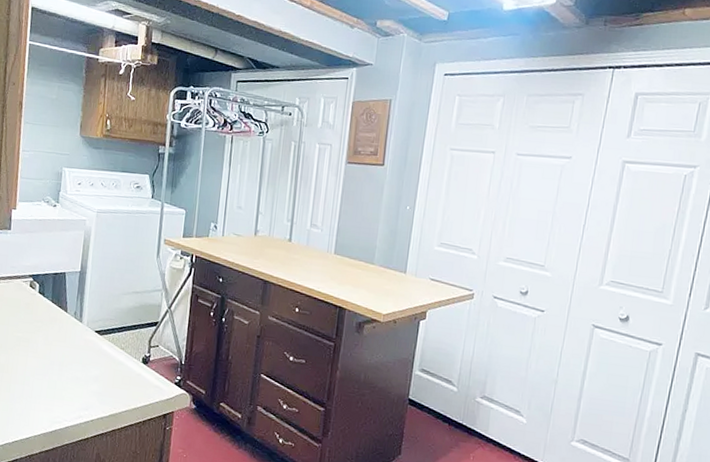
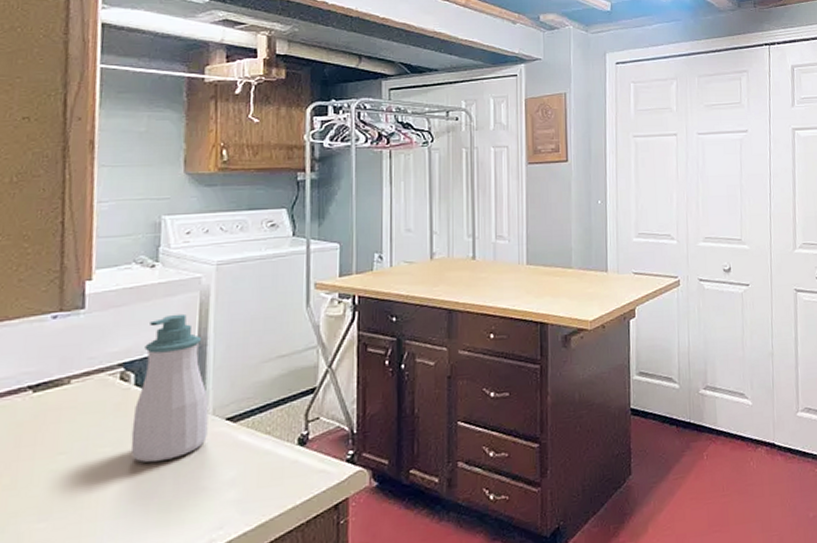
soap bottle: none [34,245,85,352] -> present [130,313,209,463]

